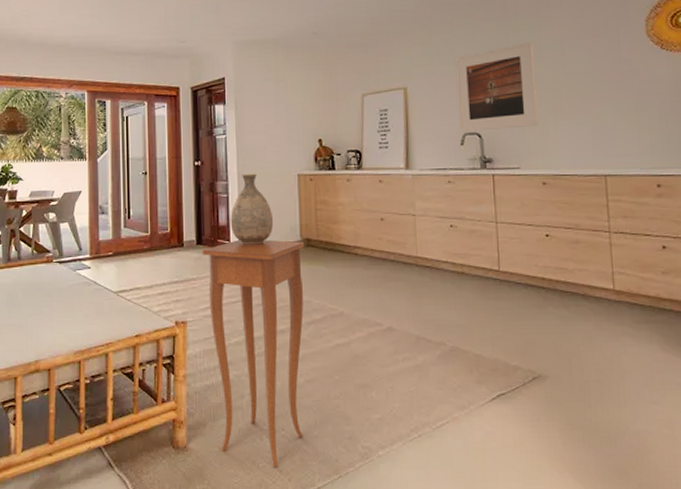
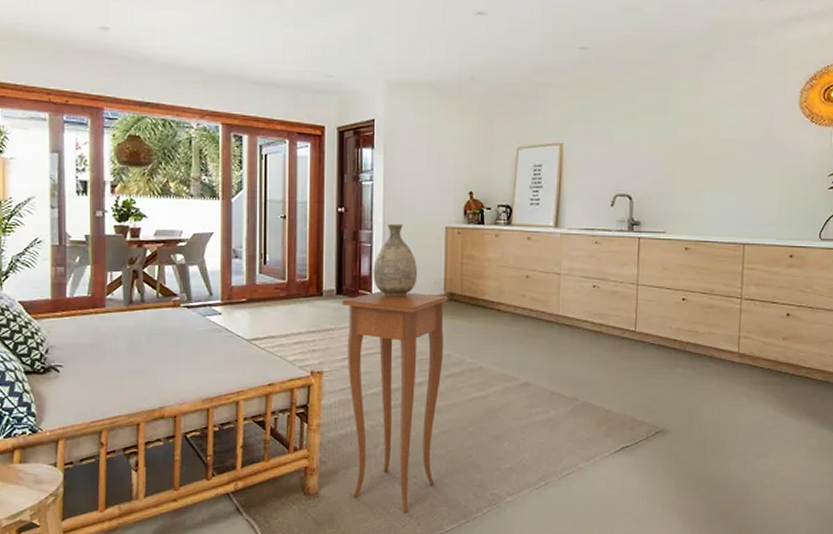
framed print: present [455,41,538,132] -> none [611,104,692,193]

